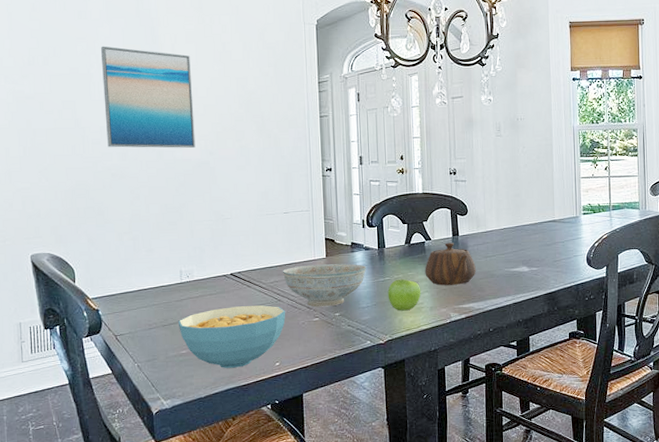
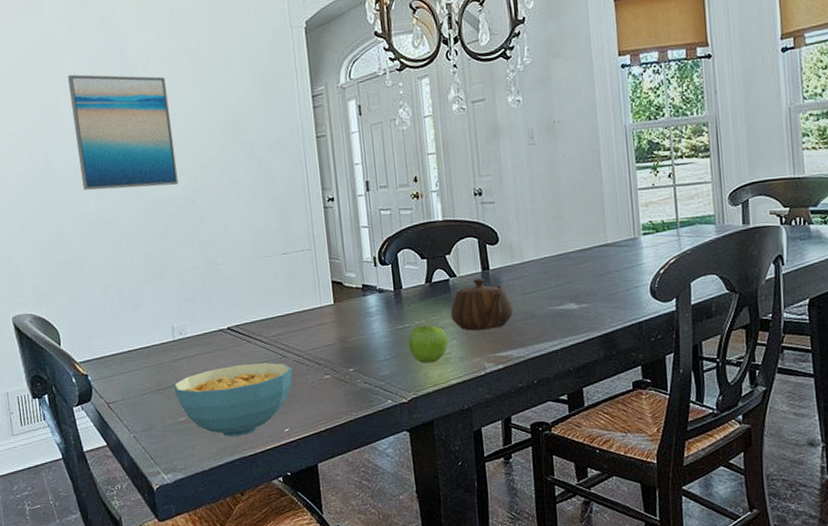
decorative bowl: present [282,263,367,307] -> none [285,309,382,363]

